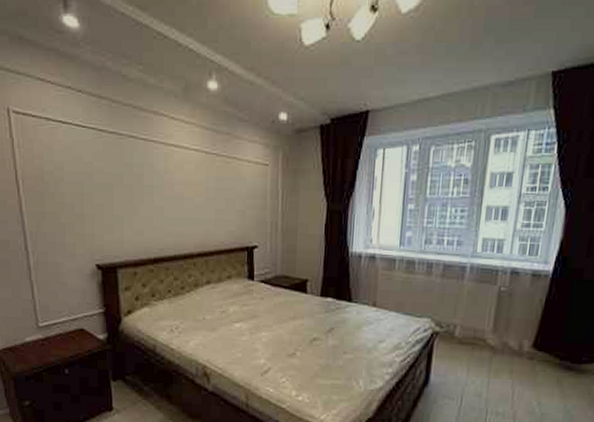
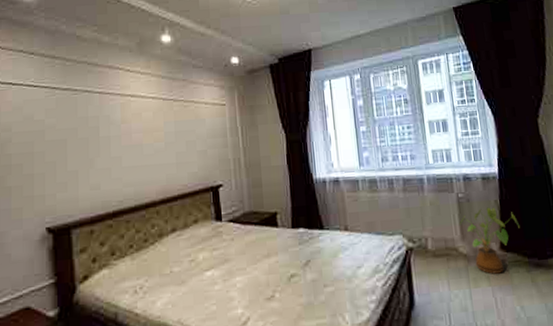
house plant: none [493,305,561,370] -> present [459,207,521,274]

